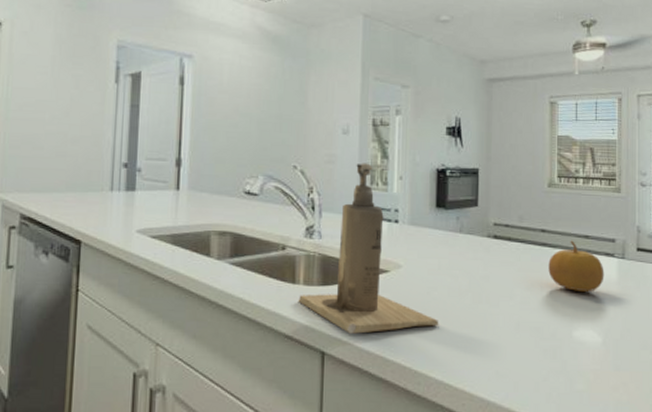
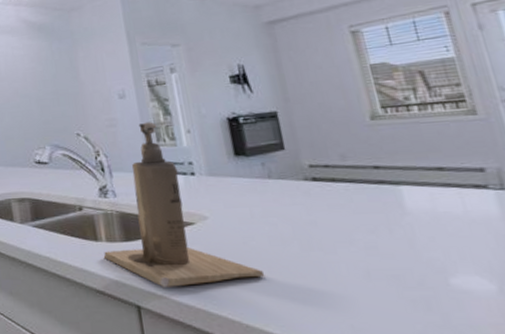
fruit: present [548,240,604,293] -> none [392,174,480,233]

